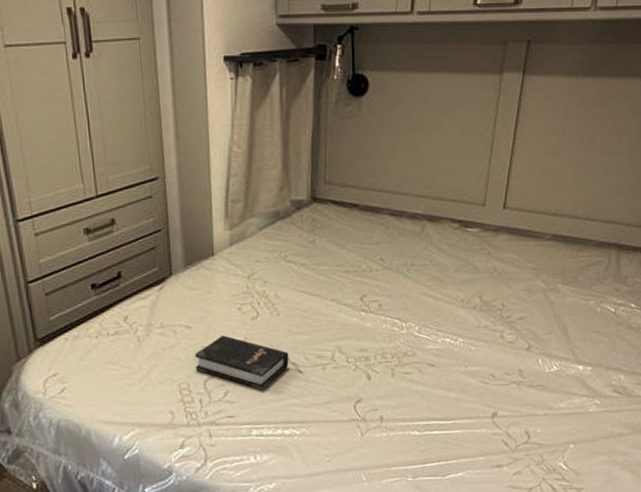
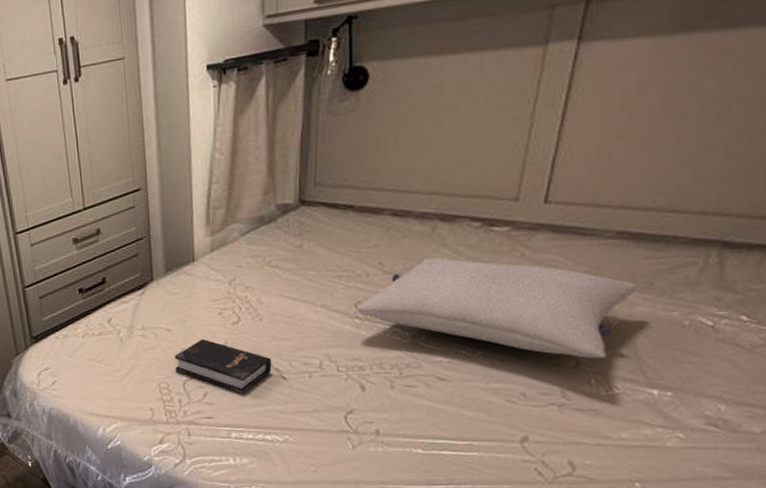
pillow: none [362,254,568,342] -> present [356,257,638,359]

